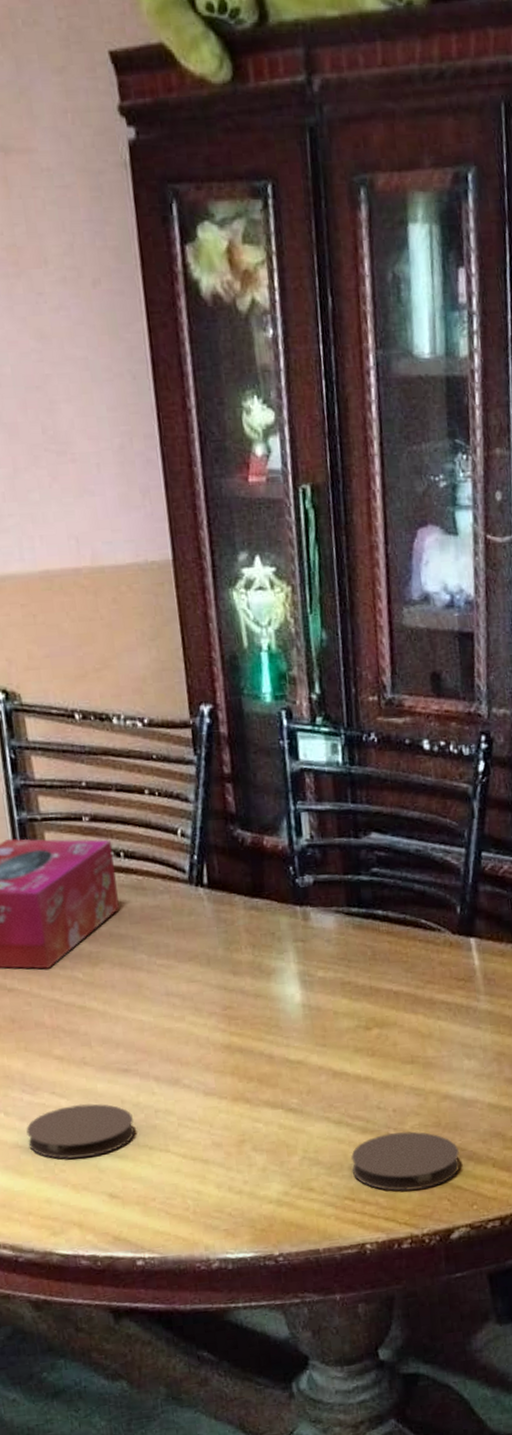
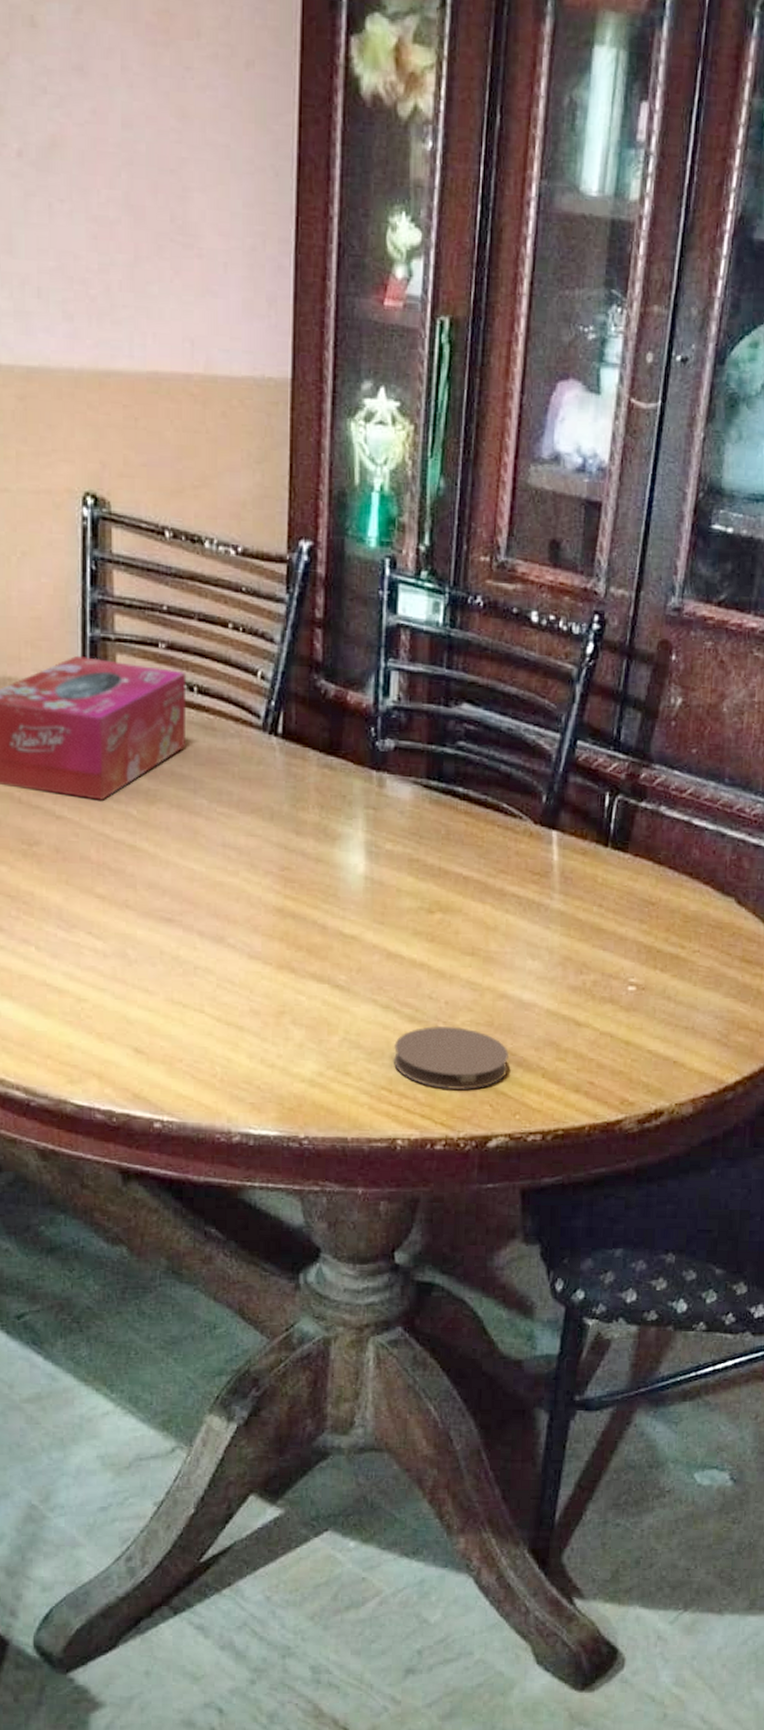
coaster: present [26,1103,135,1159] -> none [56,948,170,1007]

